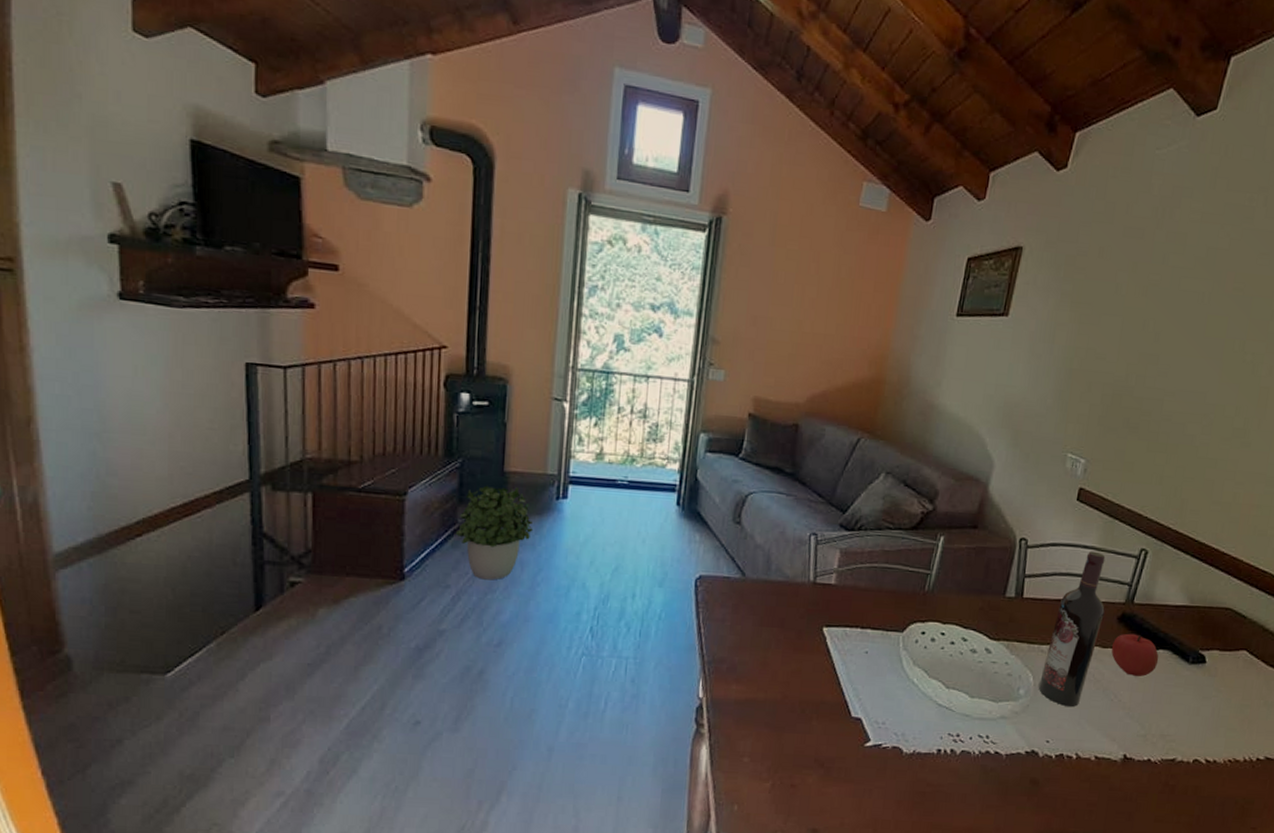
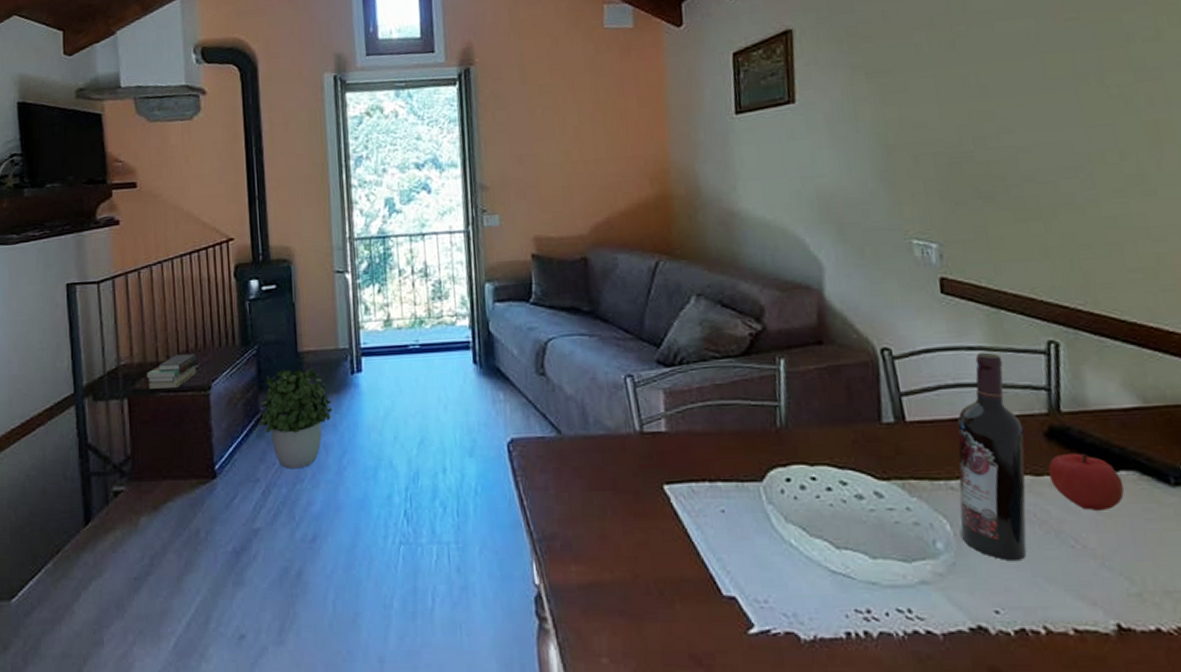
books: none [335,456,395,489] -> present [146,354,198,389]

